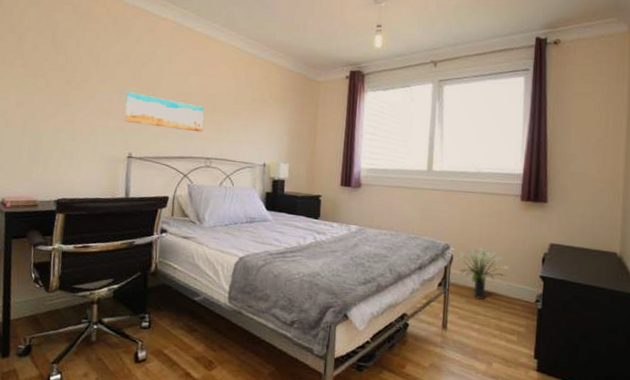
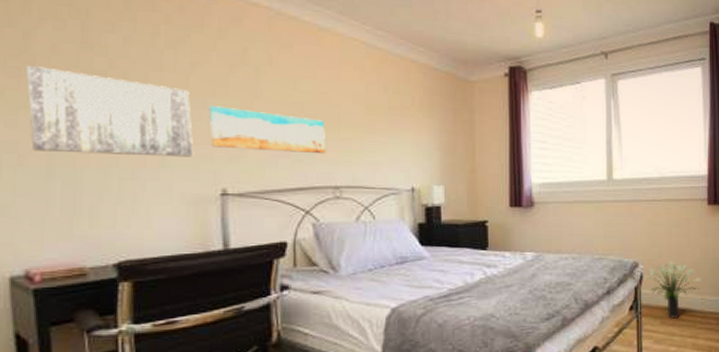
wall art: none [15,58,115,128] -> present [26,65,194,157]

